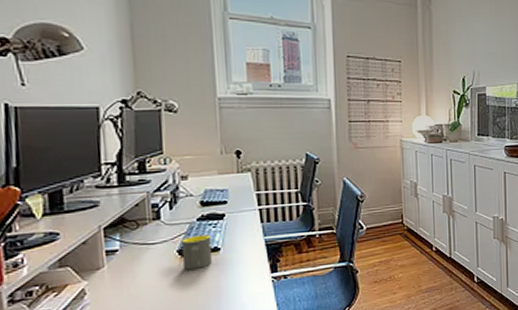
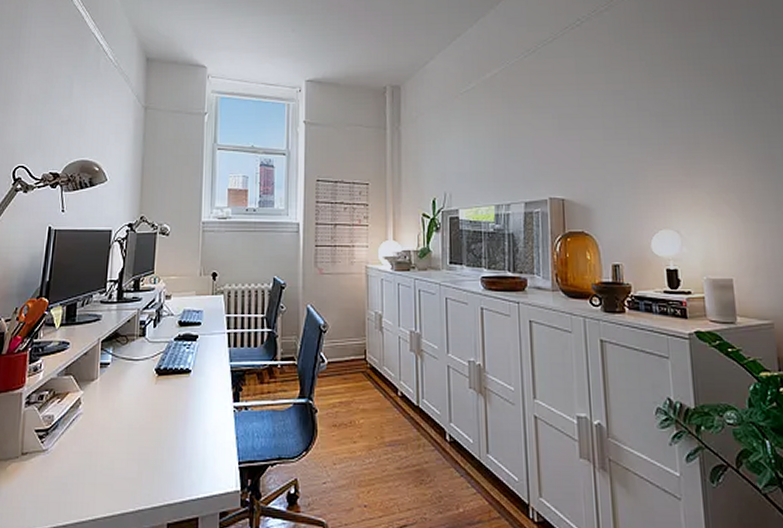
mug: present [181,234,212,270] -> none [158,355,185,389]

